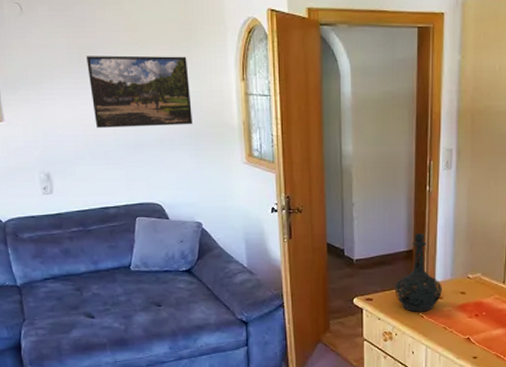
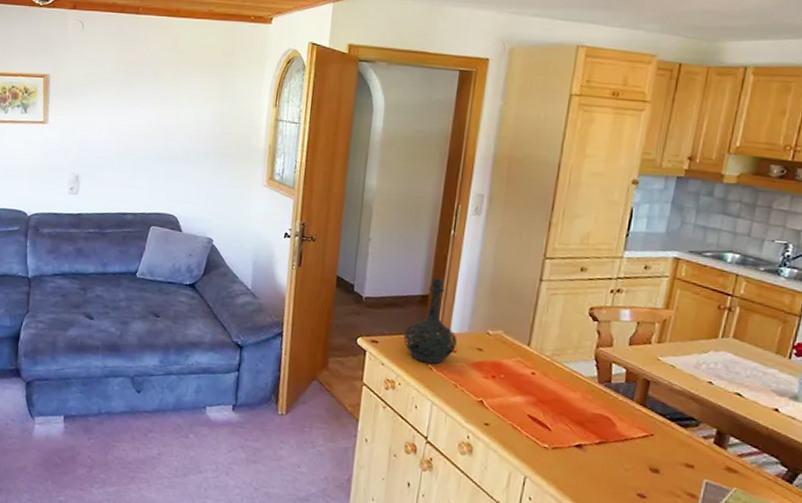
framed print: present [87,55,193,128] -> none [129,72,225,144]

